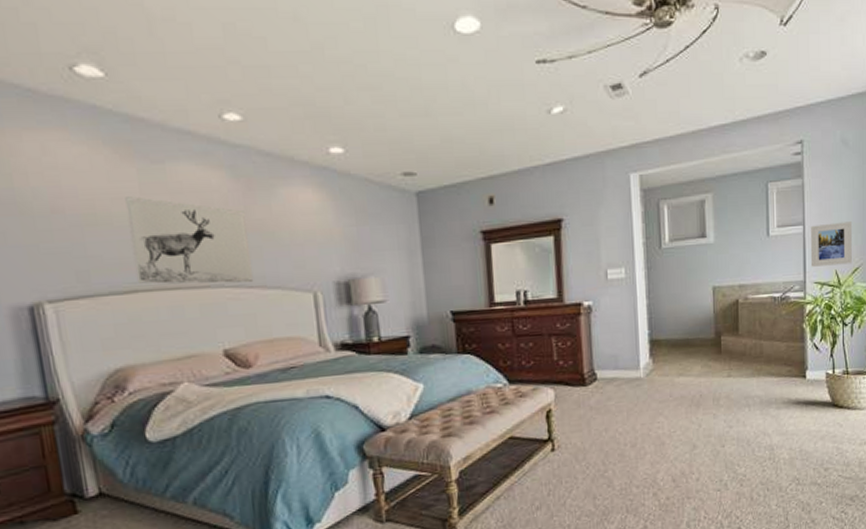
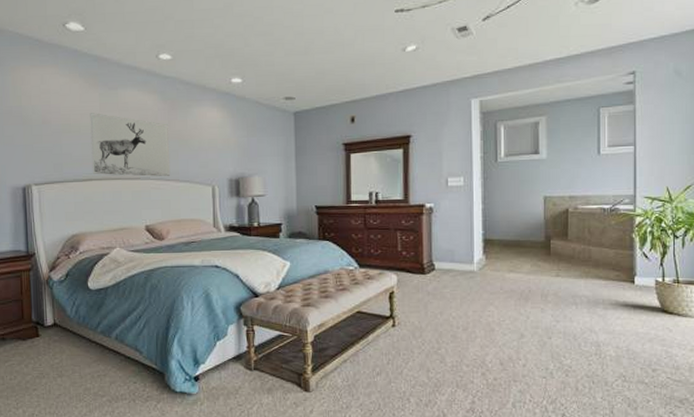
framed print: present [810,222,853,267] -> none [641,143,685,183]

